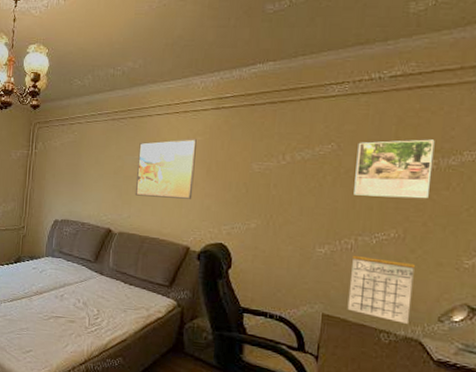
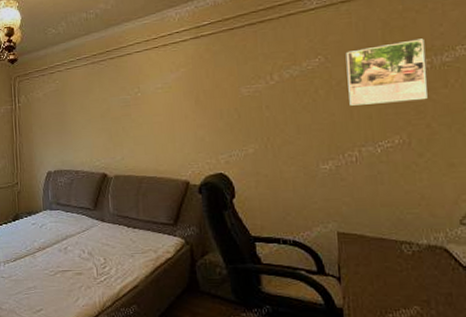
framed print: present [135,139,197,199] -> none [123,71,184,136]
calendar: present [347,251,416,324] -> none [359,158,429,232]

